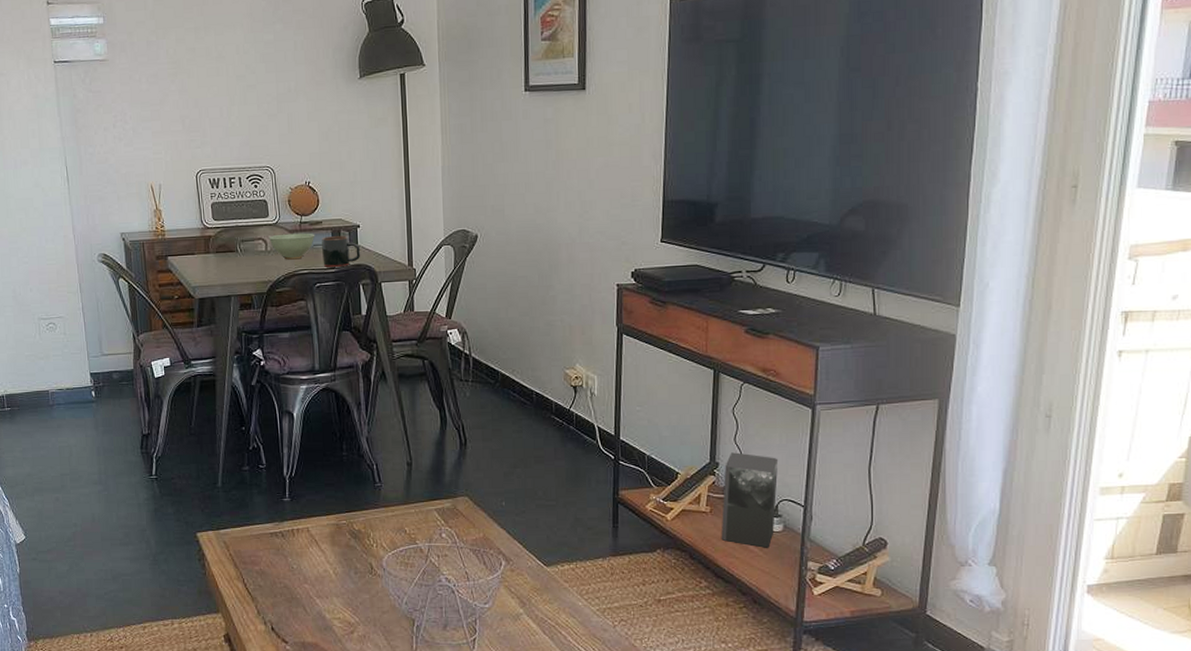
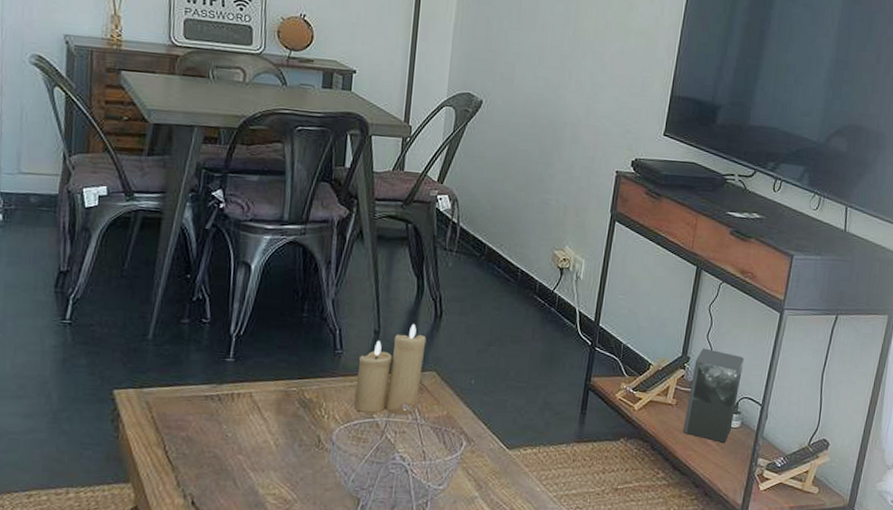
bowl: present [269,233,315,260] -> none [249,66,304,98]
mug: present [321,236,361,267] -> none [308,77,354,113]
candle: none [396,454,455,540] -> present [353,324,427,416]

